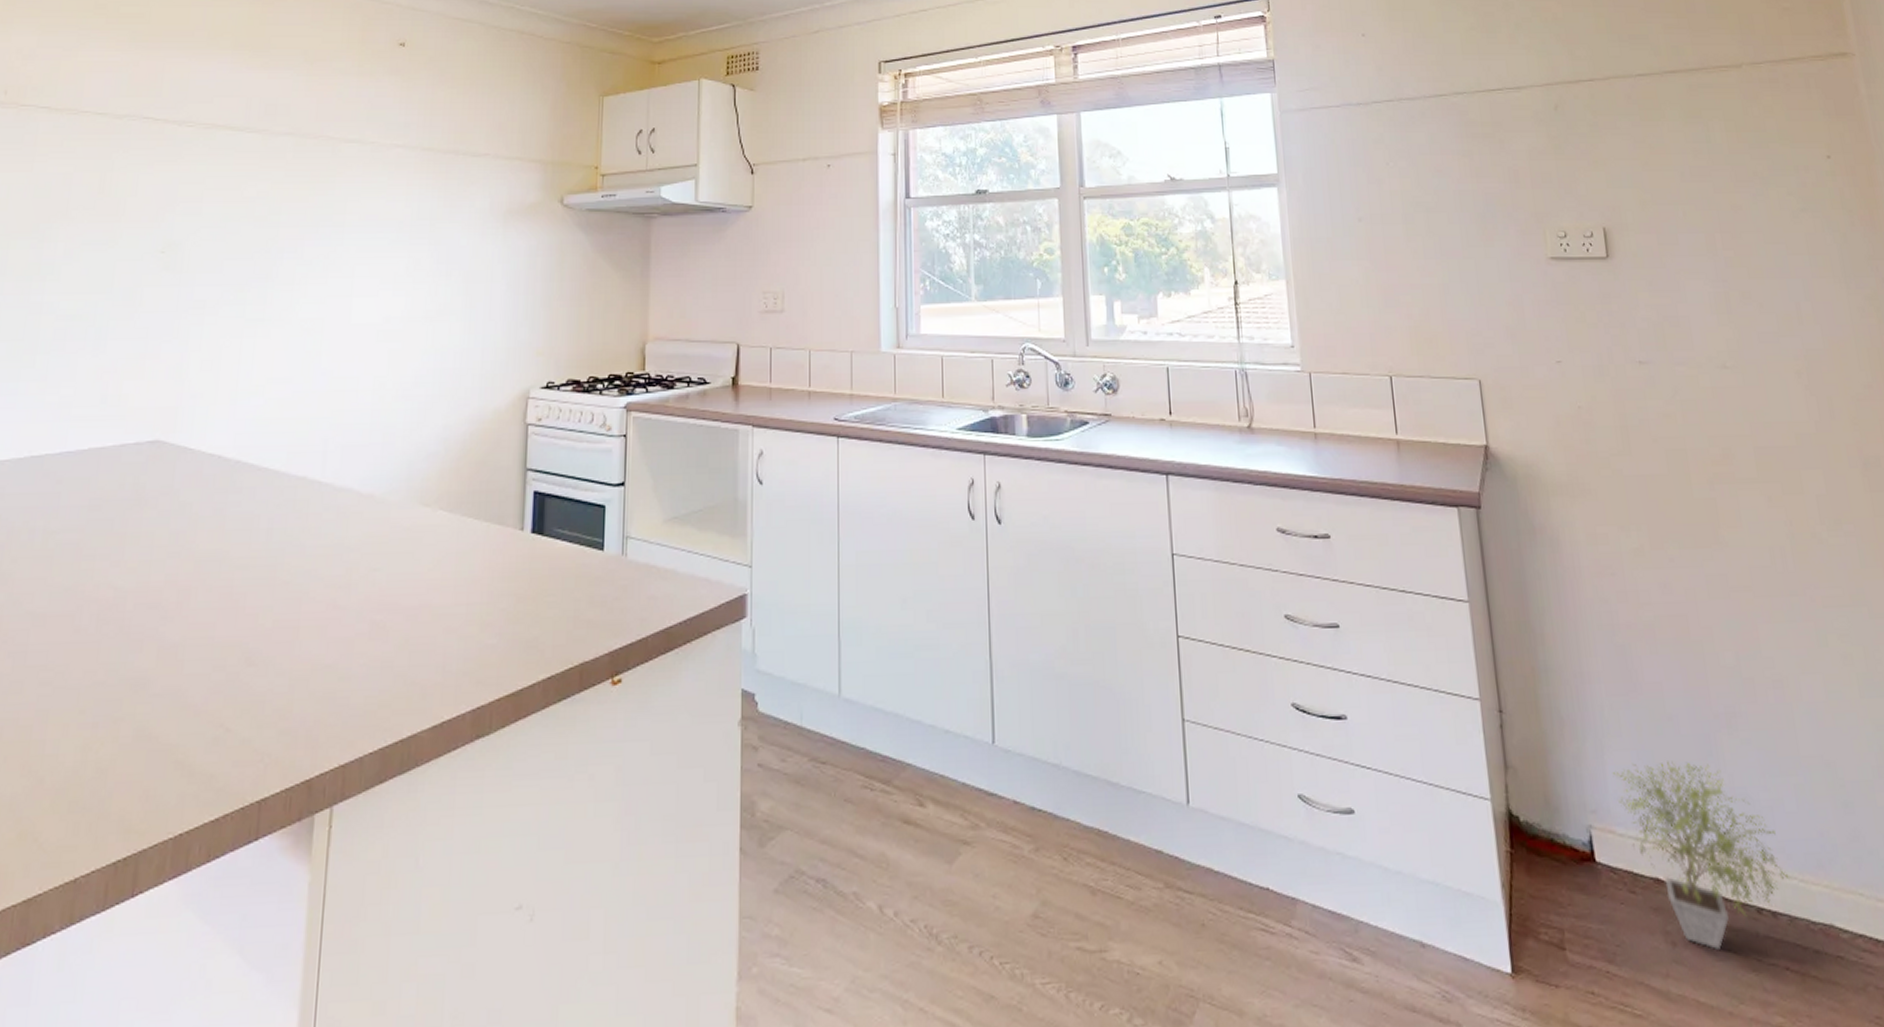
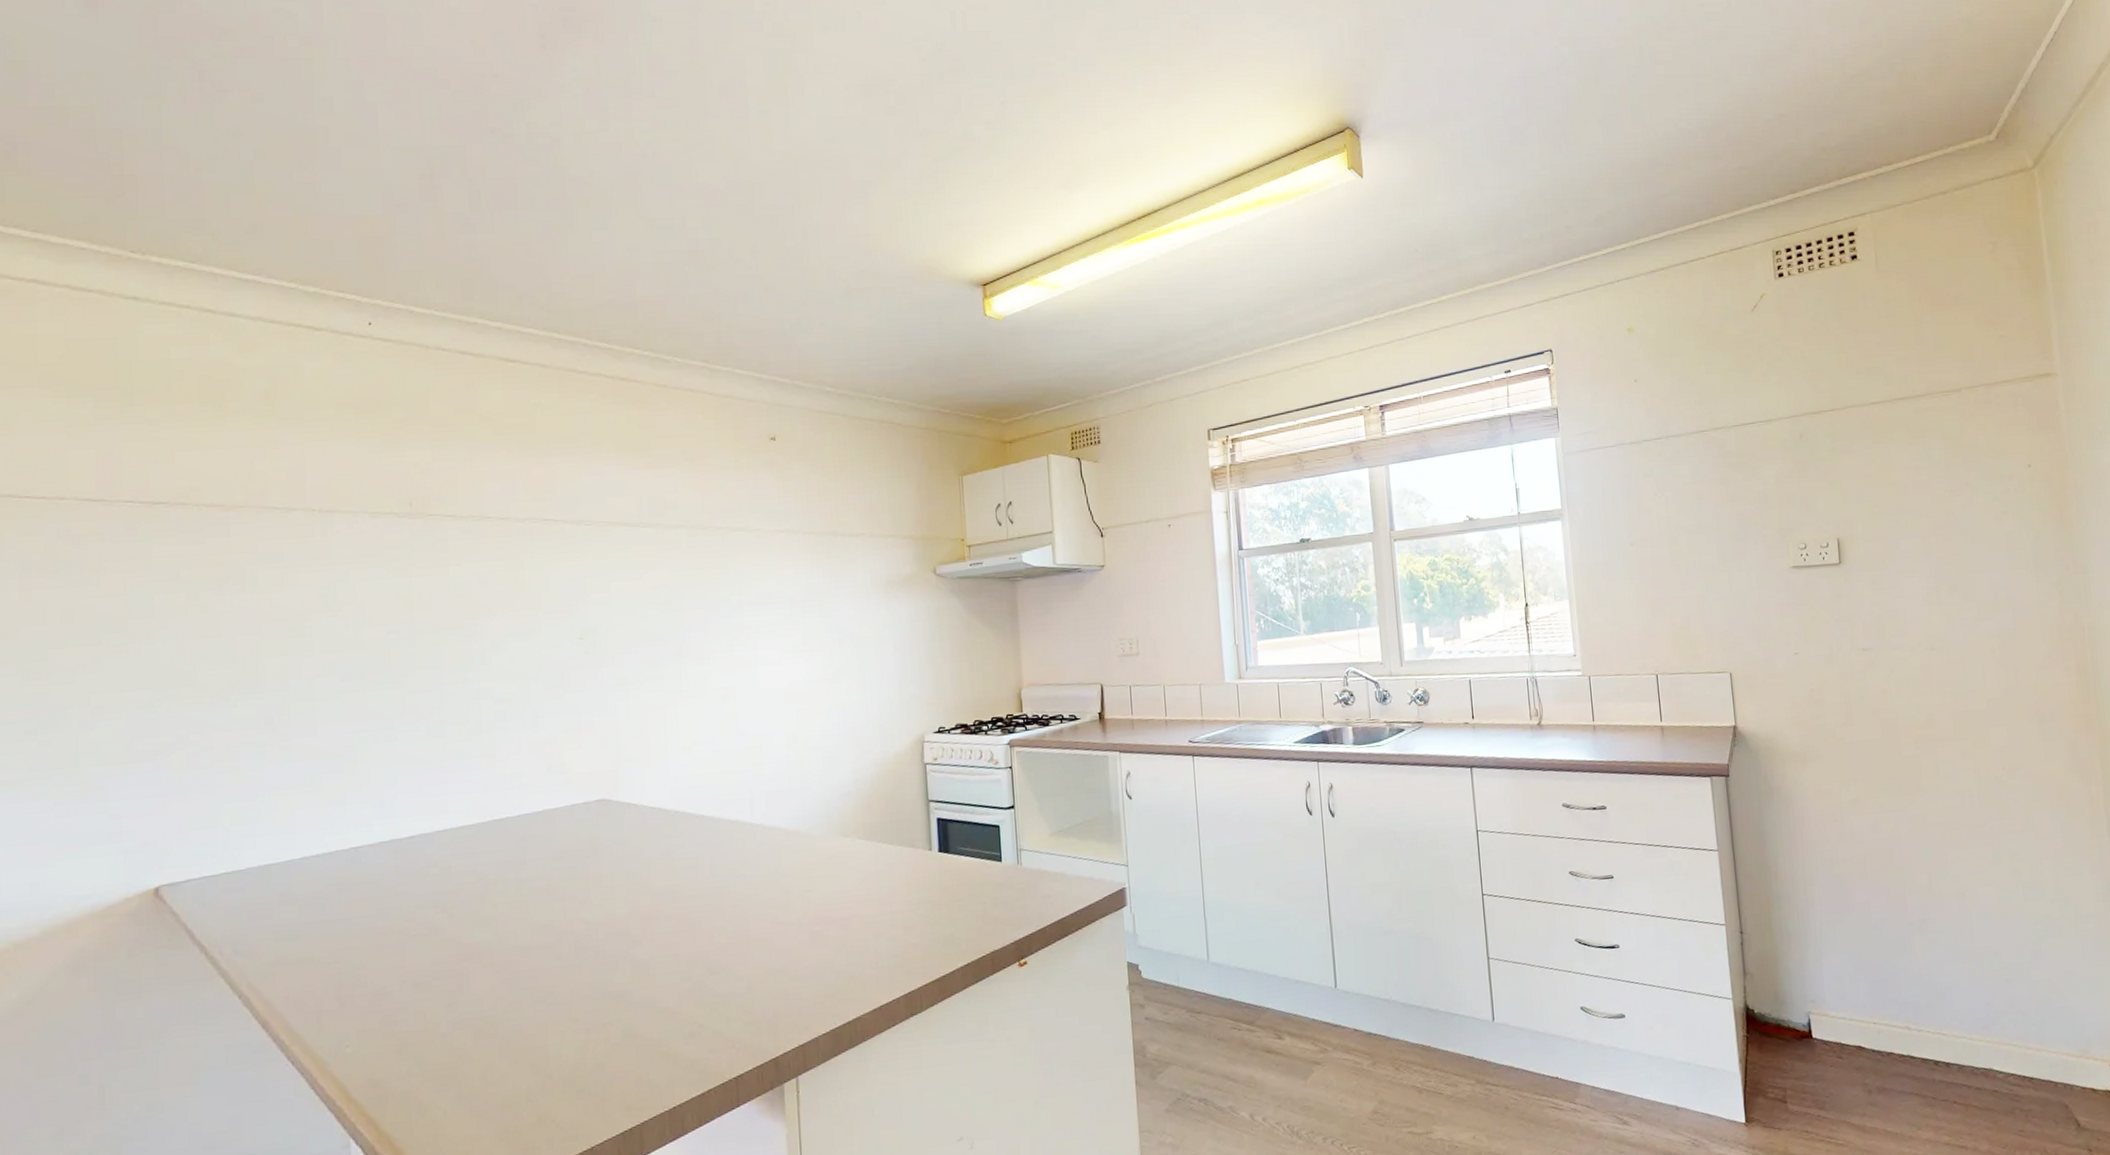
potted plant: present [1612,761,1790,950] -> none [1828,959,1961,1093]

